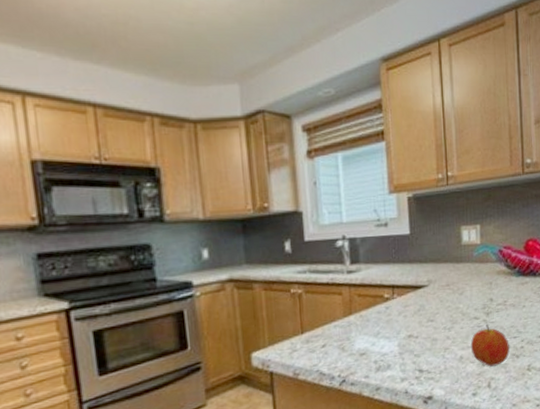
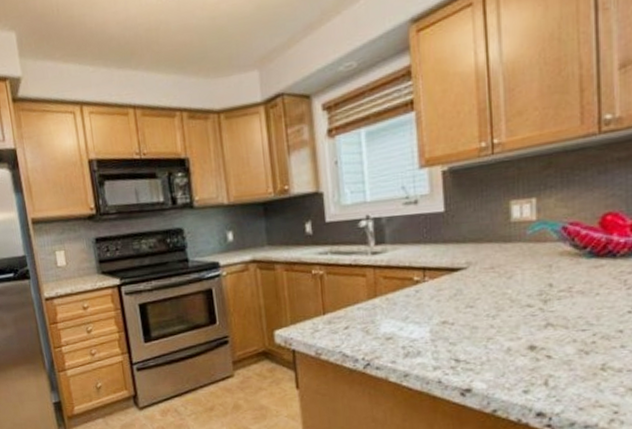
fruit: present [470,324,510,367] -> none [521,314,575,362]

